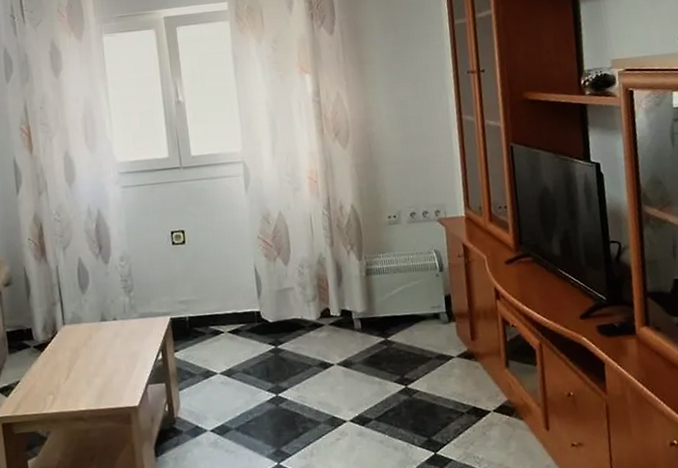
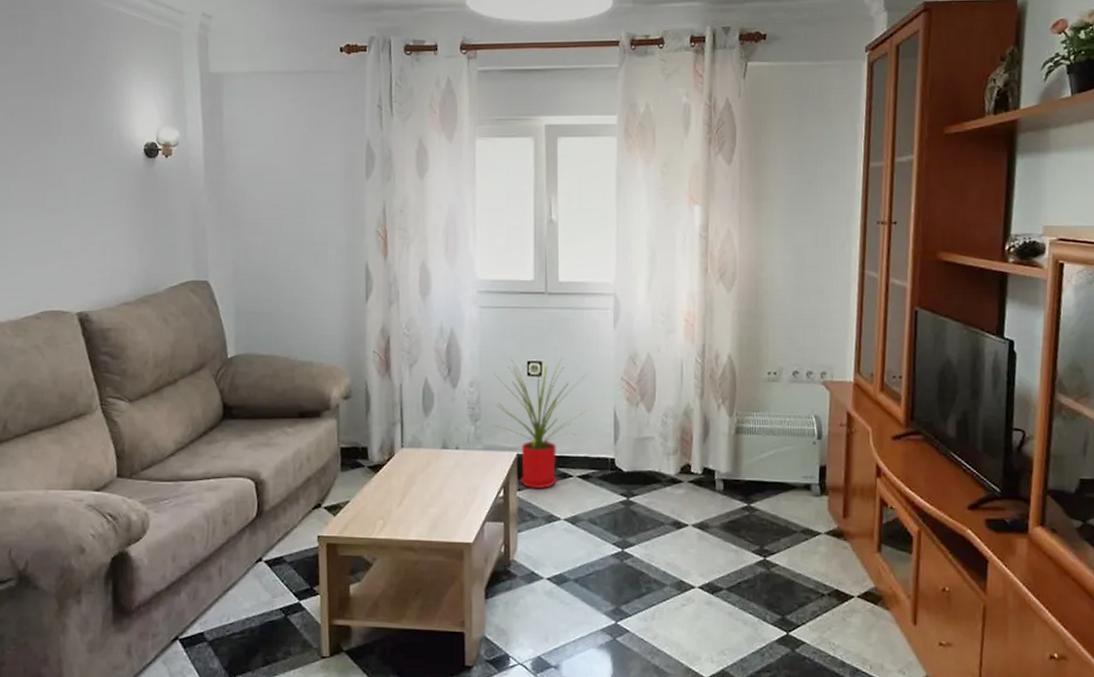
house plant: none [142,224,230,348] -> present [494,357,586,488]

